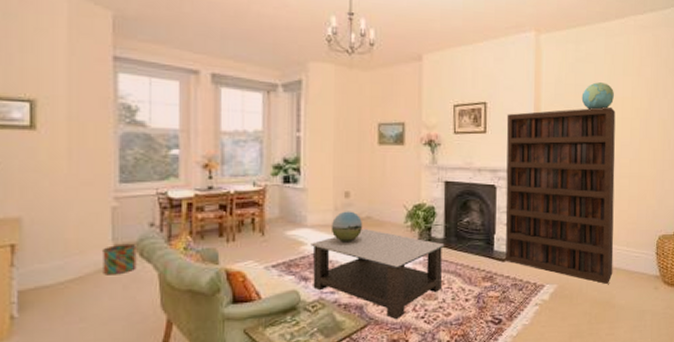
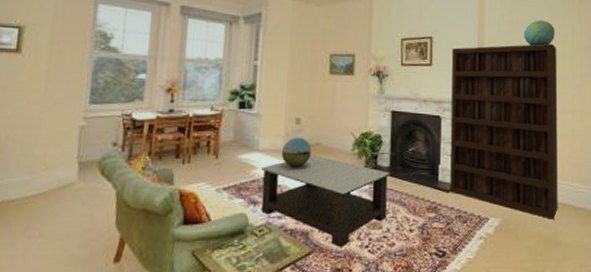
bucket: present [103,243,137,275] -> none [65,161,99,192]

